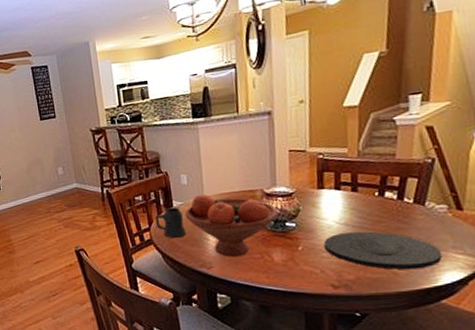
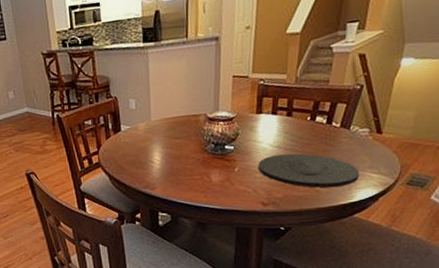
mug: present [155,207,186,239] -> none [104,131,132,161]
fruit bowl: present [185,194,278,258] -> none [132,119,218,179]

